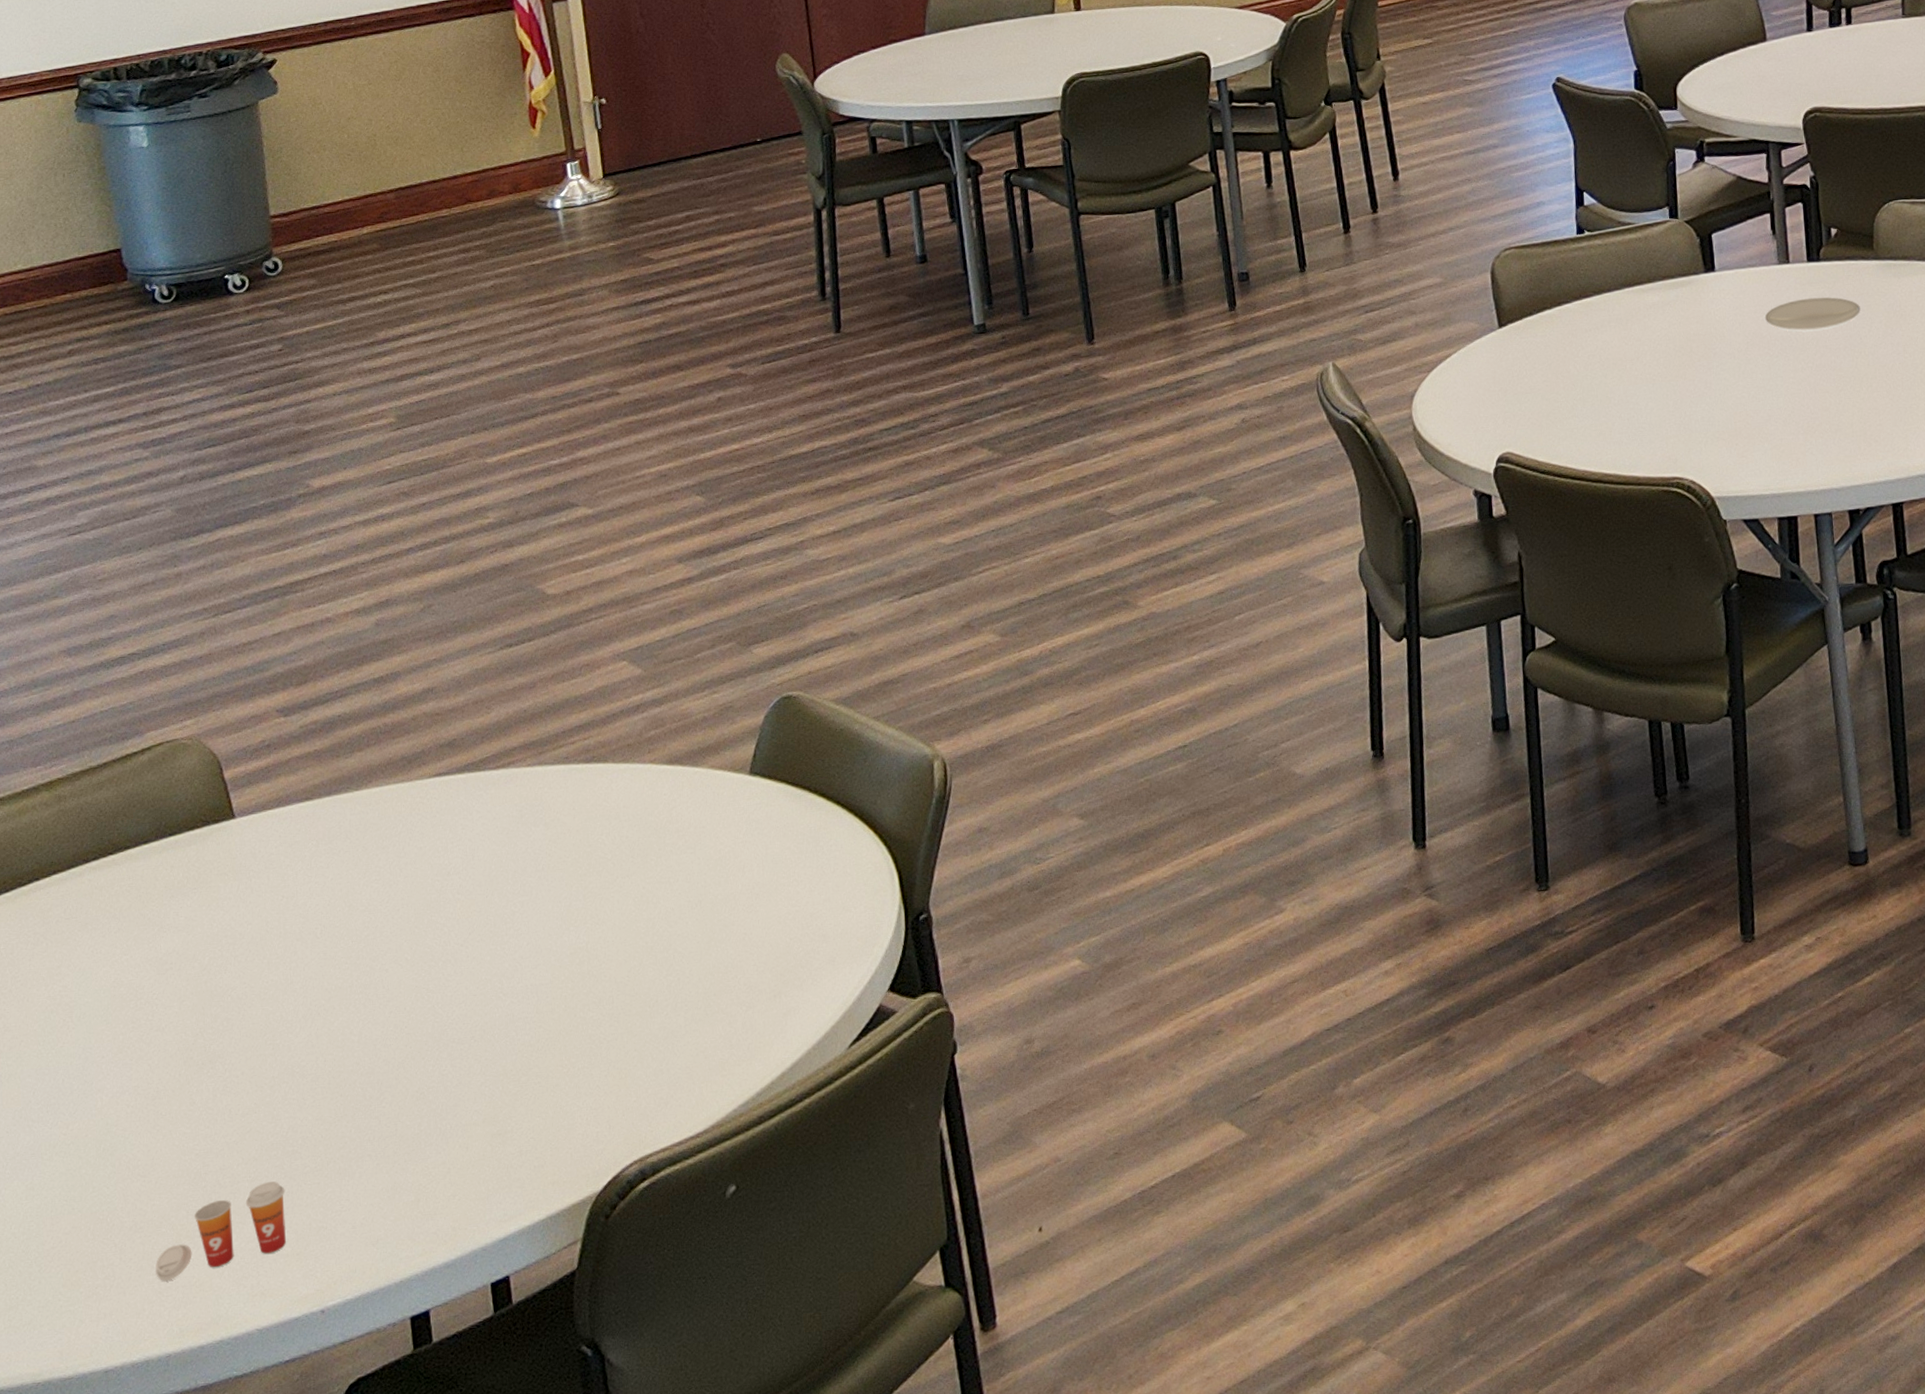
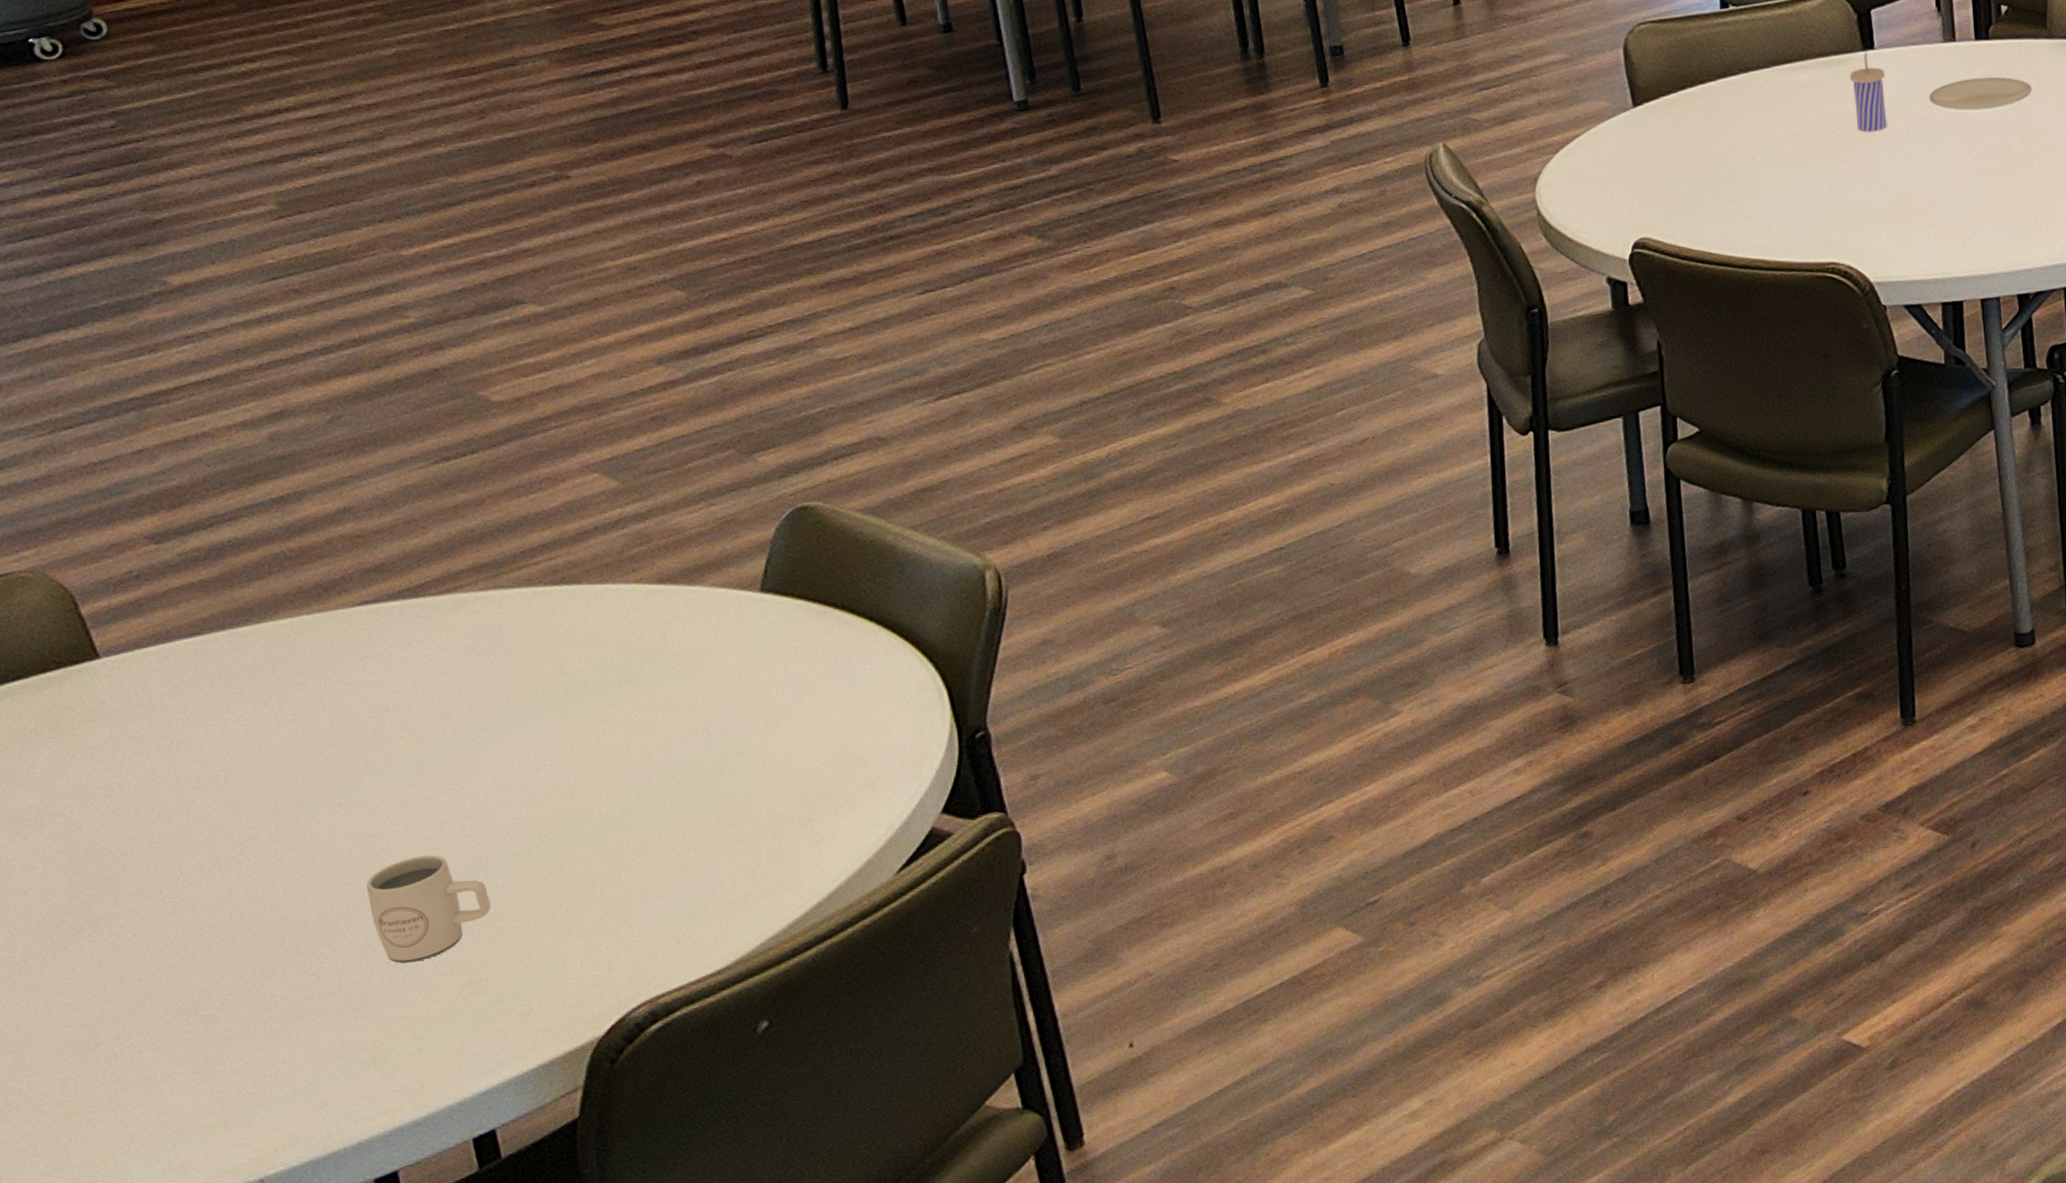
beverage cup: present [155,1181,286,1281] -> none [39,1048,208,1162]
mug: none [423,1010,519,1112] -> present [366,855,491,963]
beverage cup: none [1692,274,1727,352] -> present [1849,52,1888,133]

